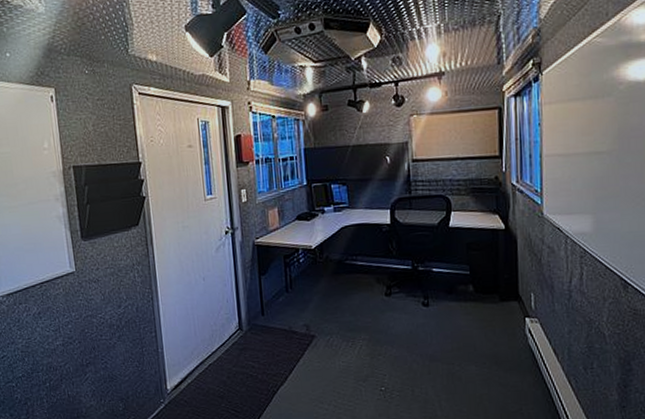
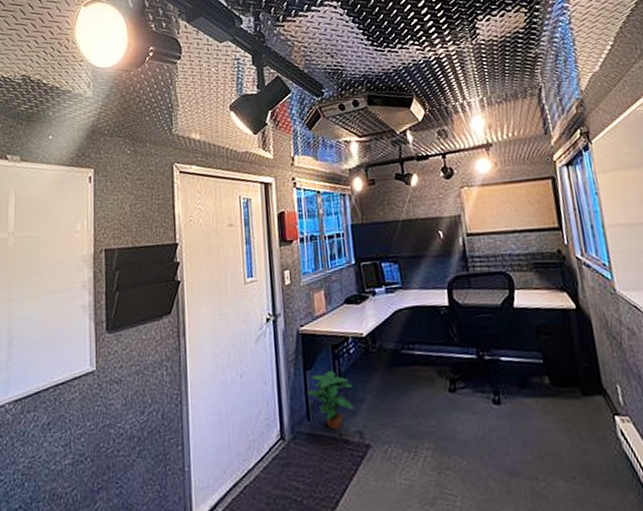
potted plant: none [261,276,302,324] -> present [306,370,353,430]

